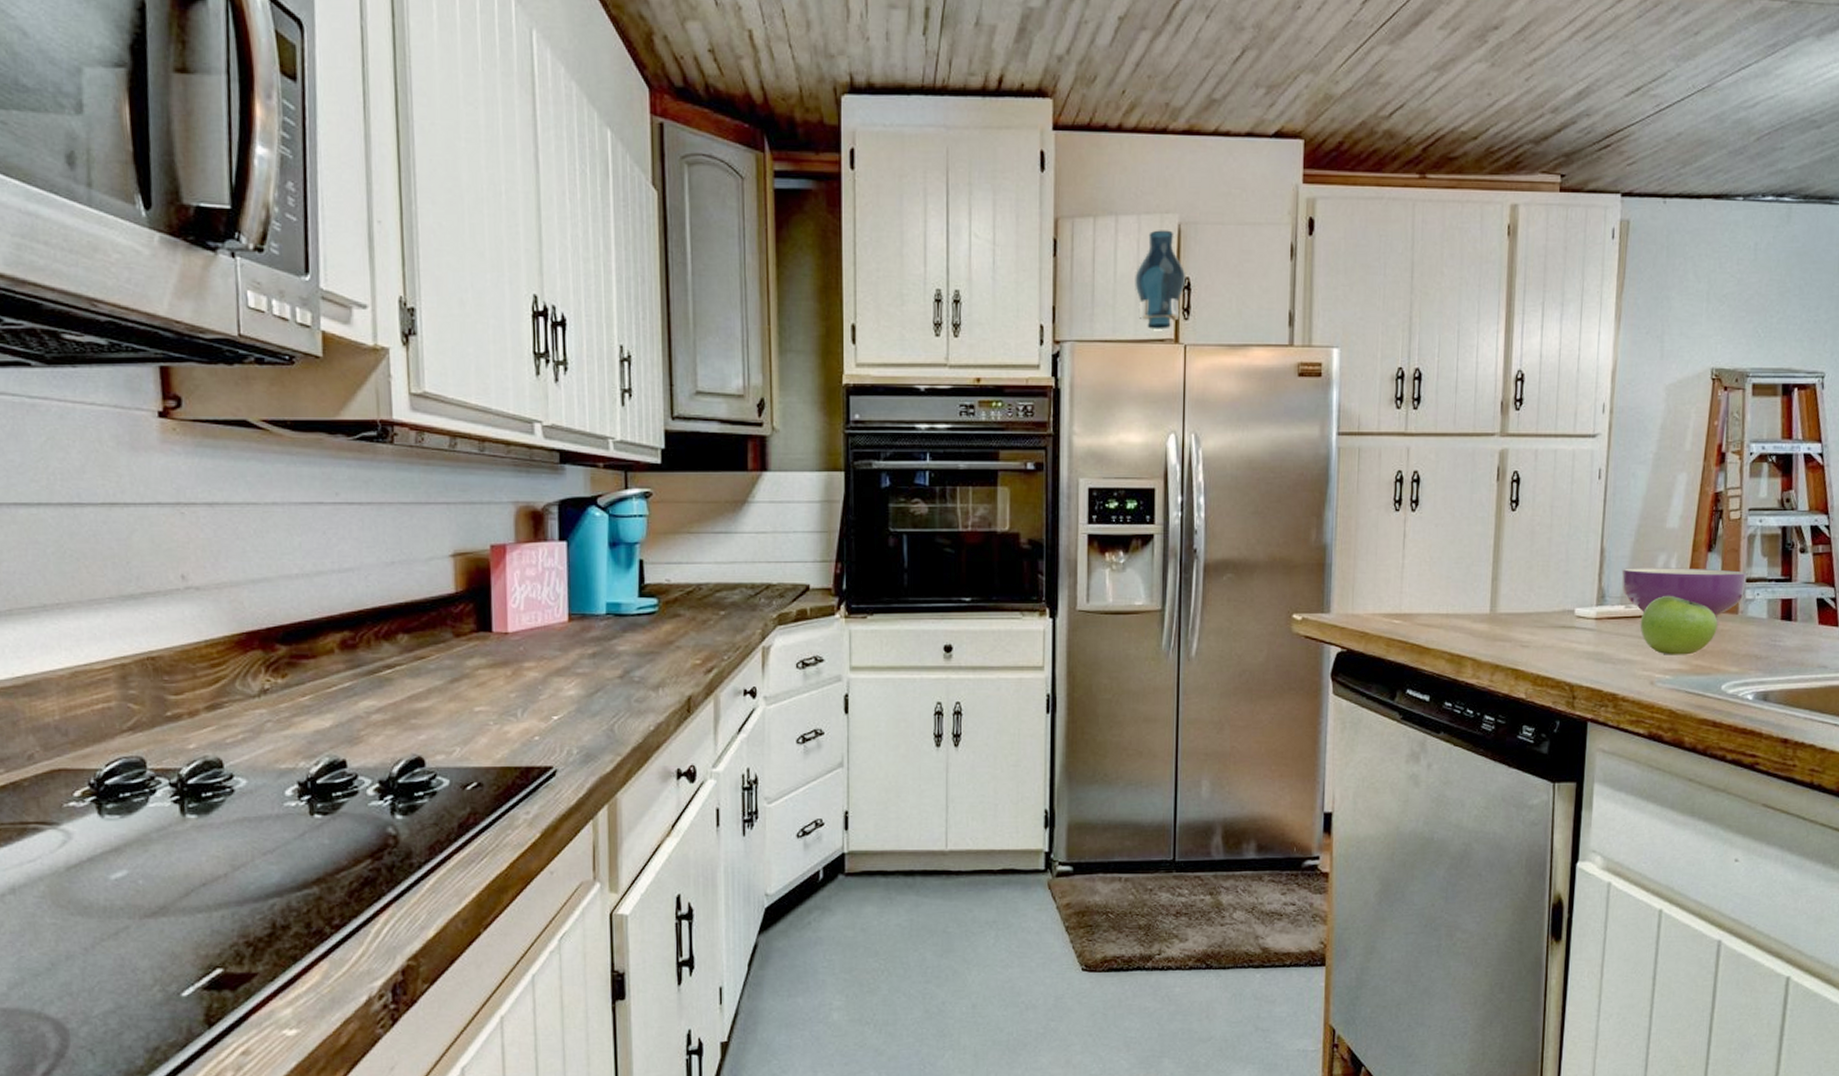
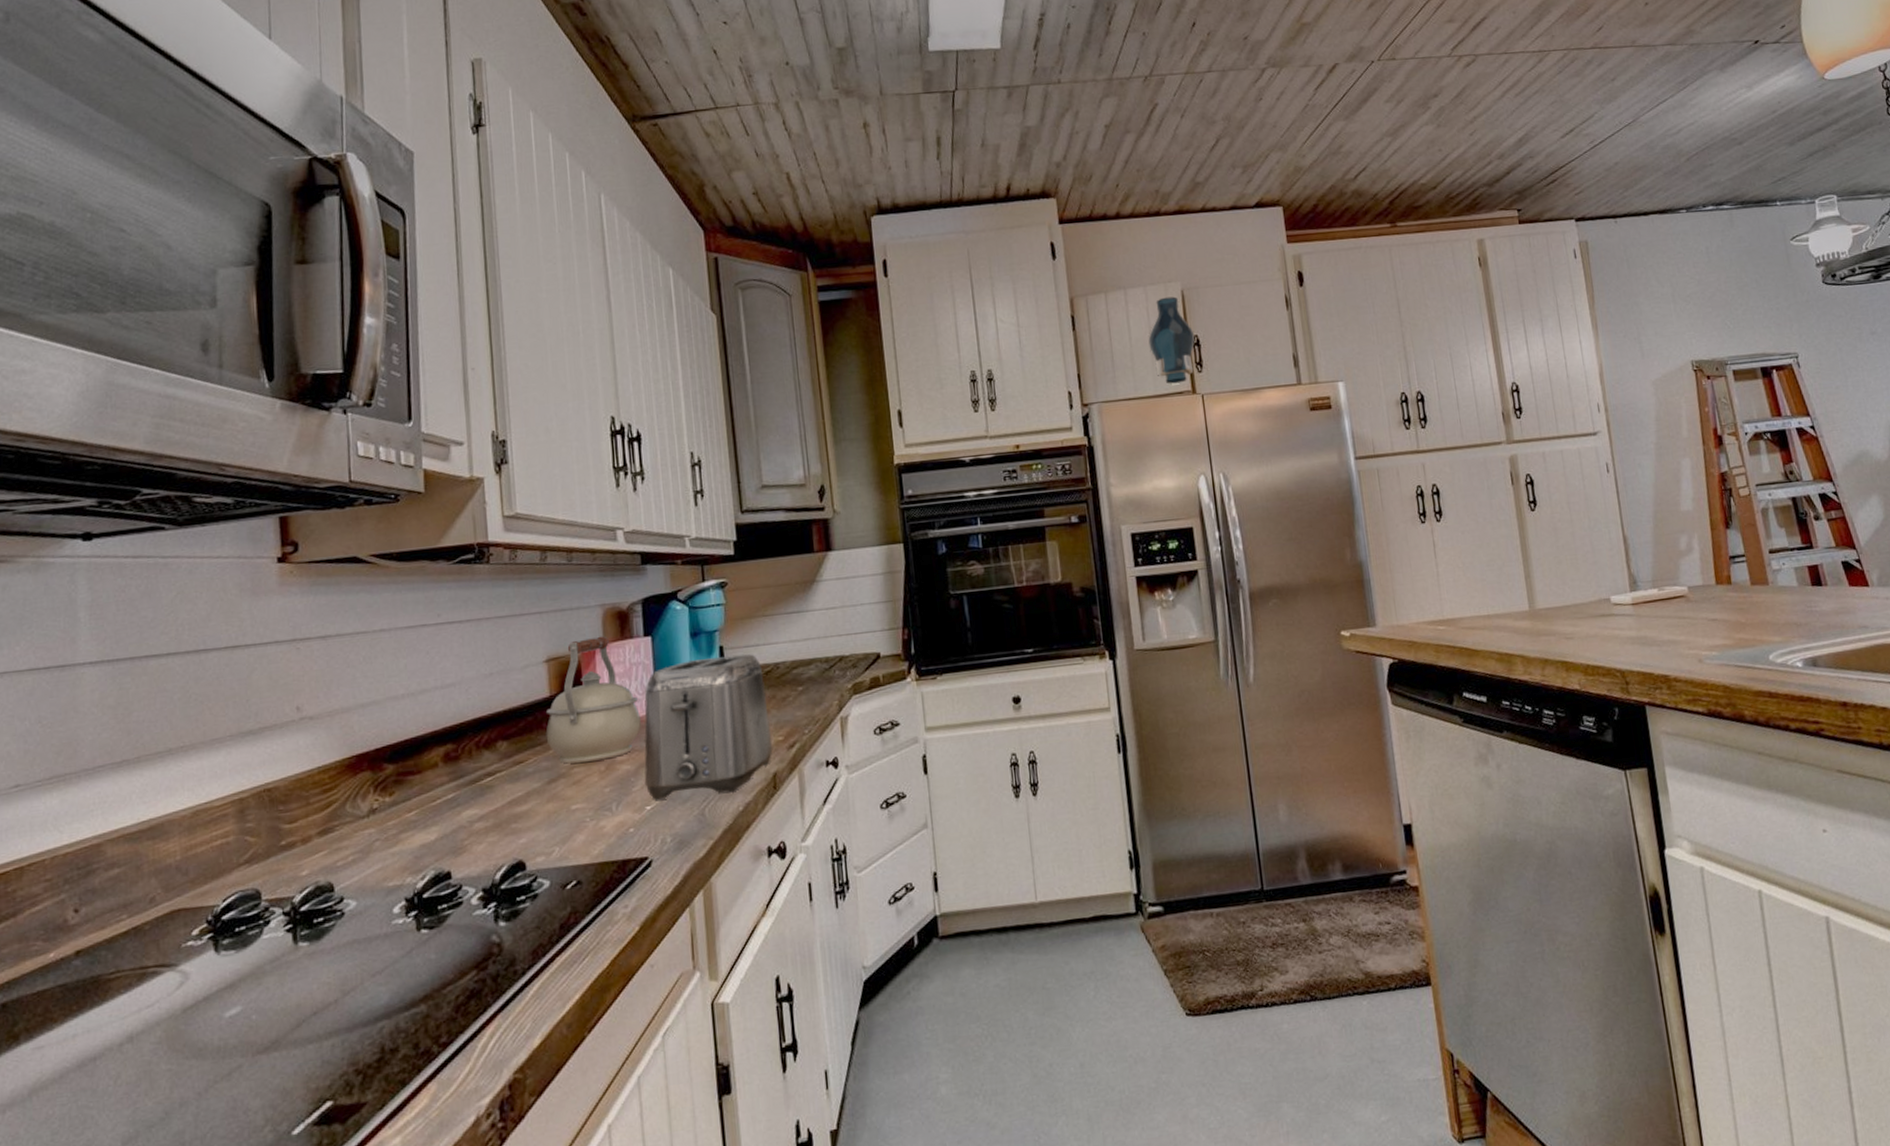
kettle: none [449,535,553,666] -> present [545,636,642,764]
toaster: none [552,571,689,711] -> present [644,654,773,800]
bowl: present [1621,568,1747,618] -> none [1647,543,1770,593]
fruit: present [1640,595,1718,655] -> none [1676,574,1752,632]

